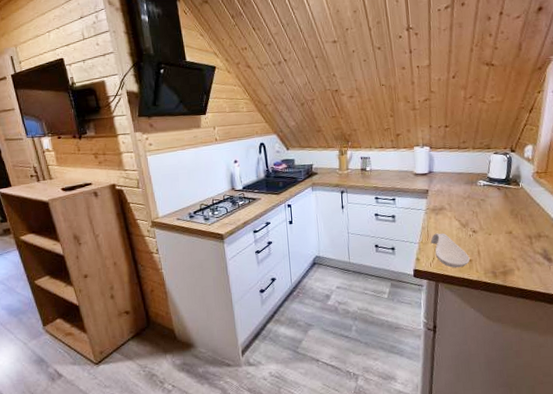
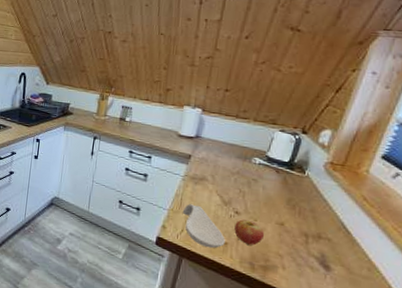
fruit: none [474,235,499,257] -> present [234,219,265,245]

